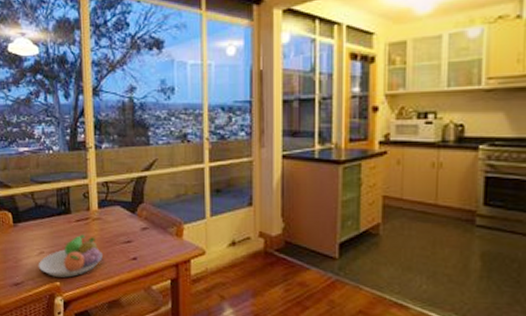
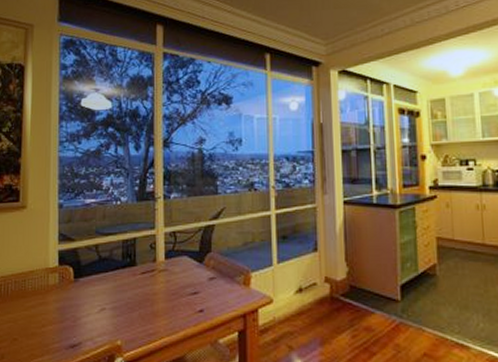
fruit bowl: present [38,234,103,278] -> none [98,287,168,335]

